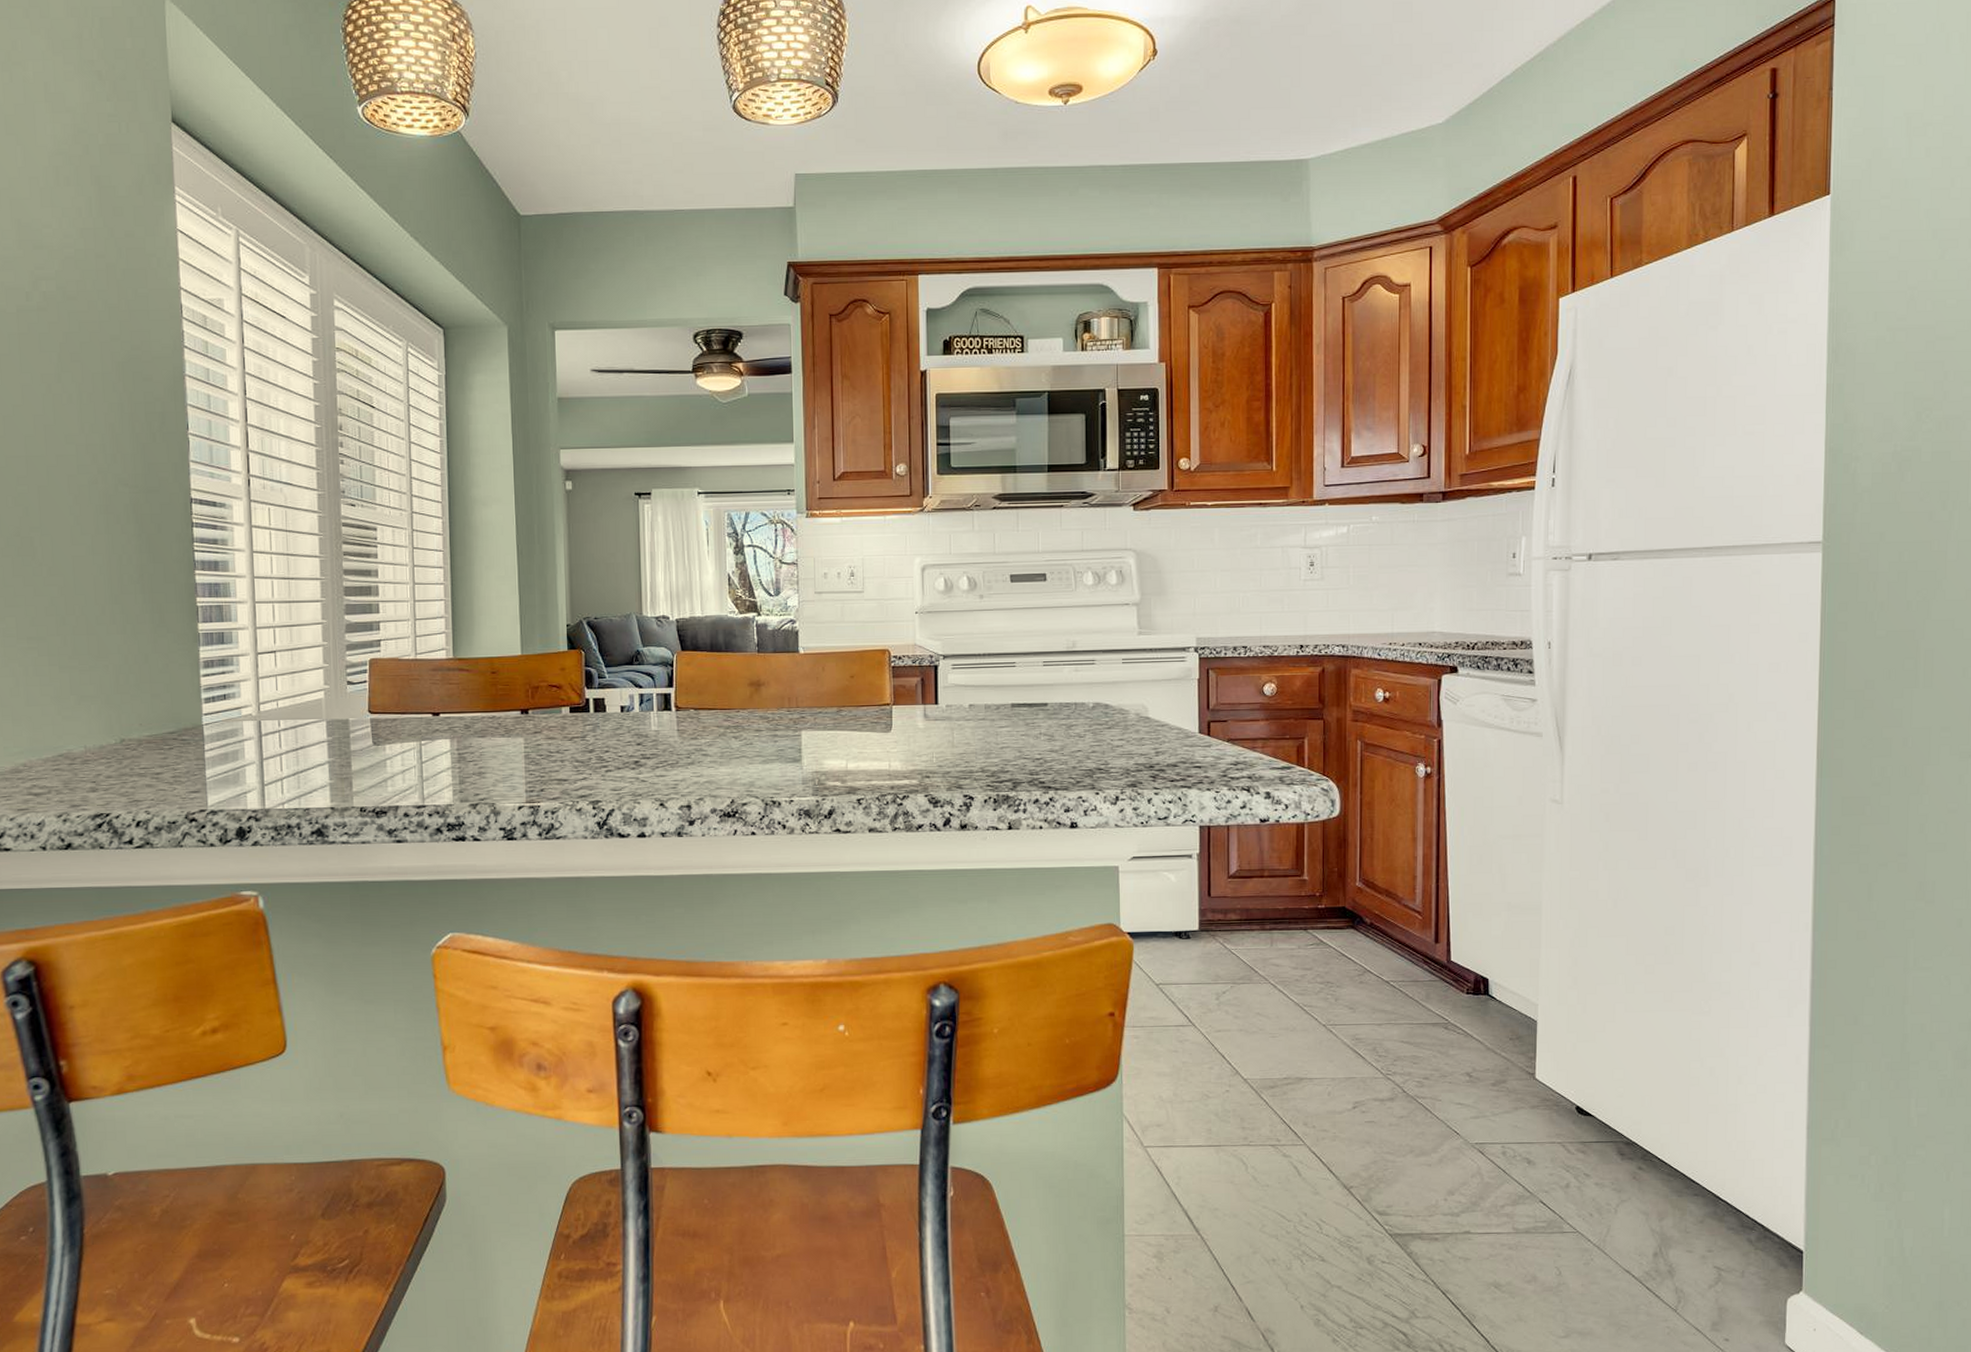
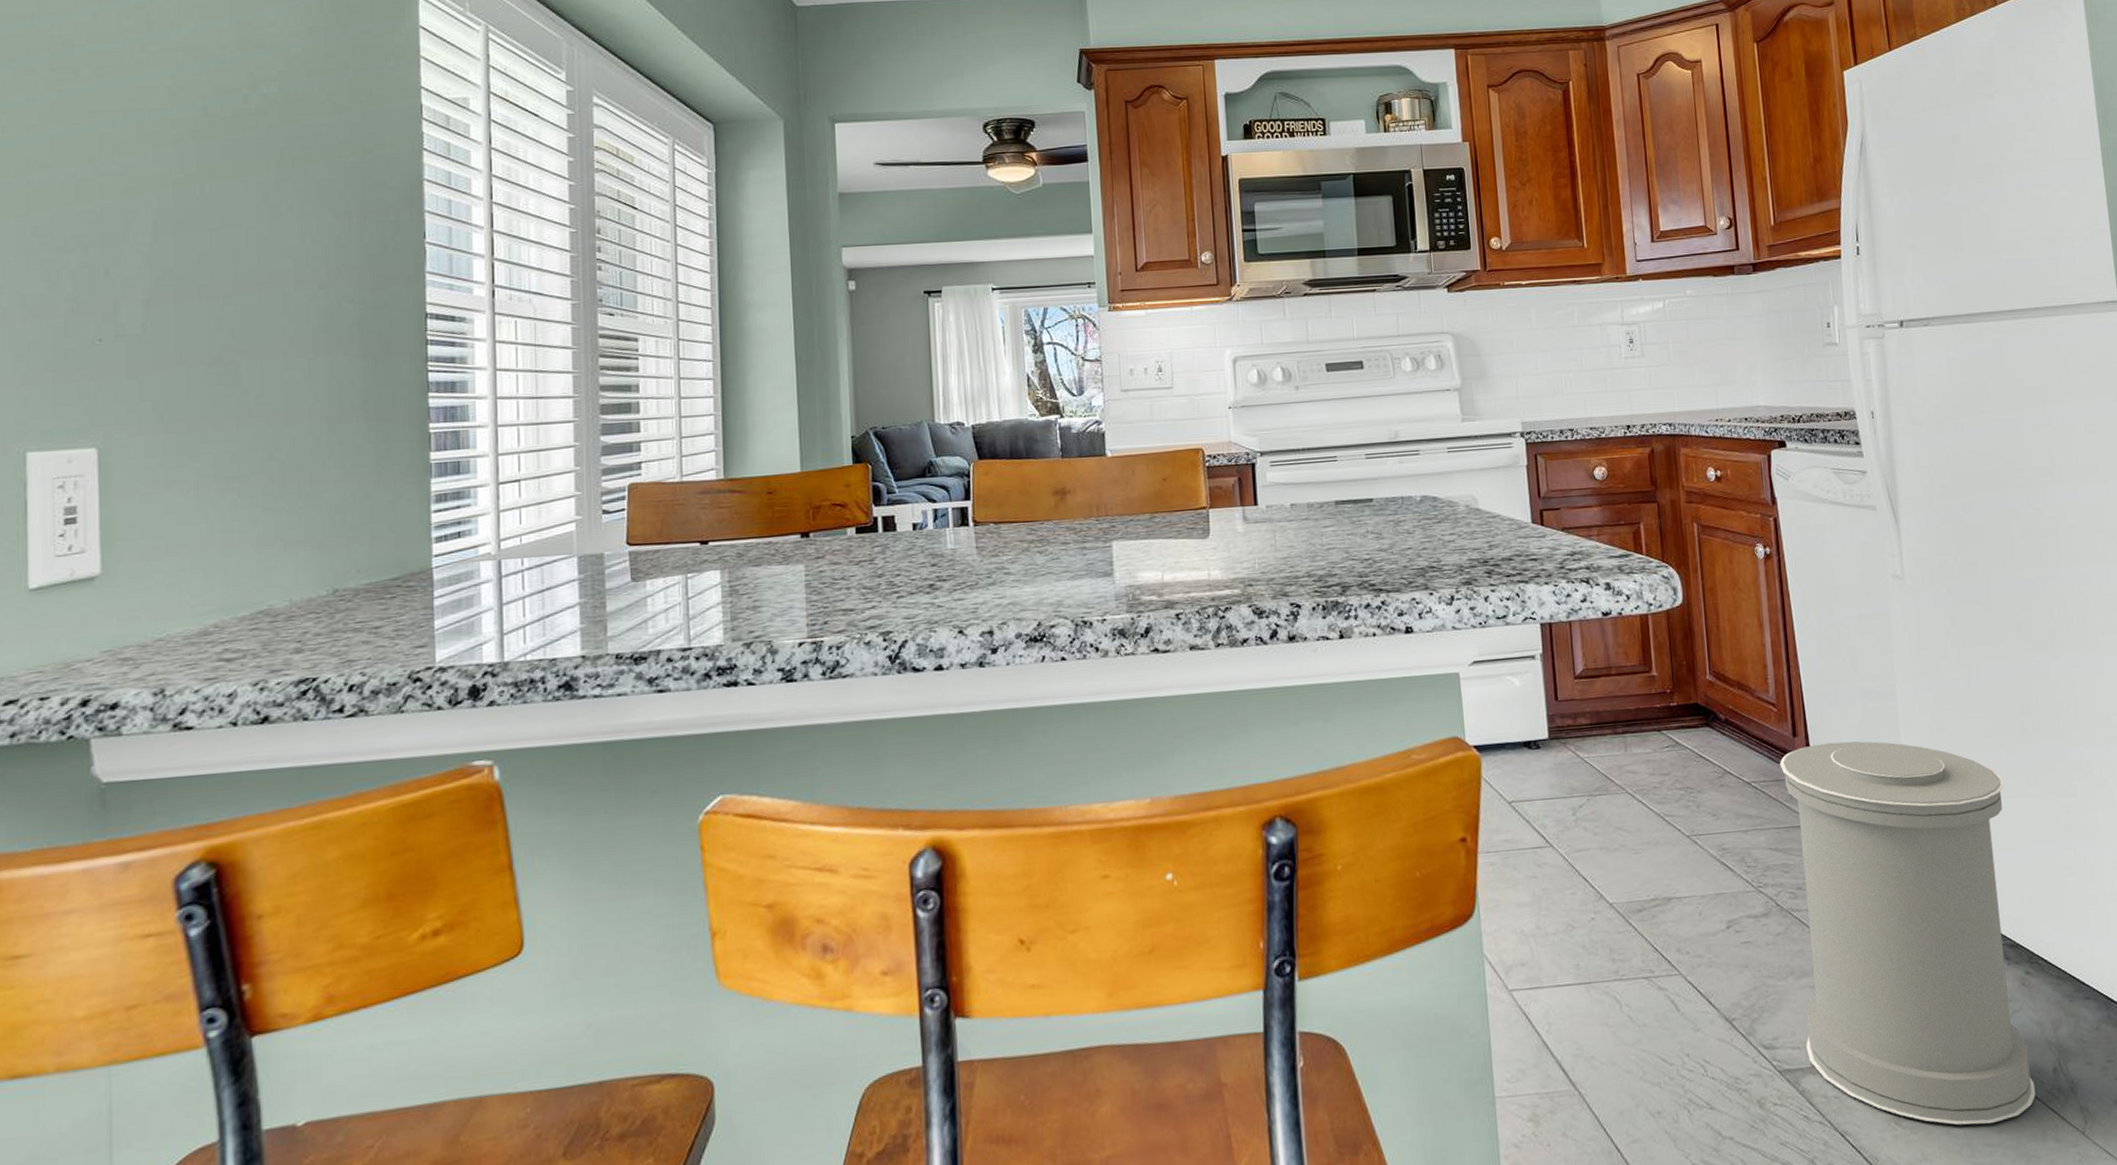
trash can: none [1418,950,1638,1296] -> present [1779,741,2036,1126]

